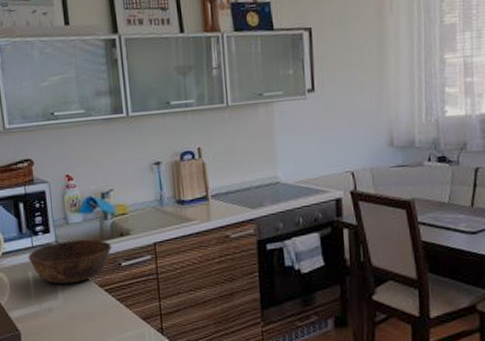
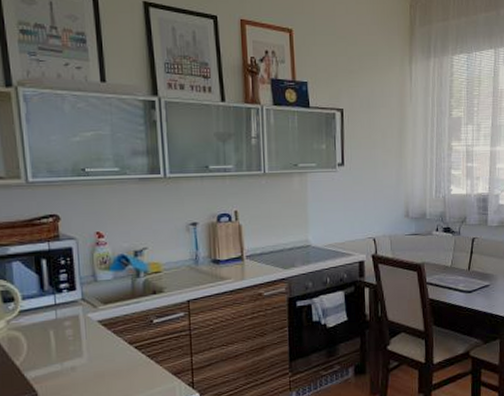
bowl: present [28,239,112,284] -> none [50,297,144,343]

